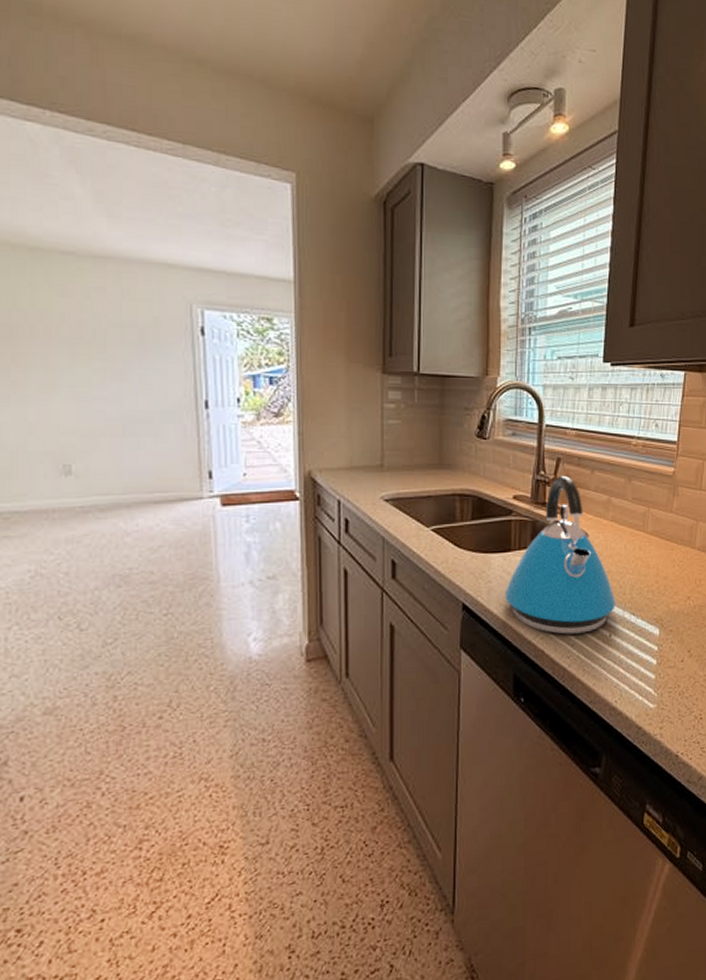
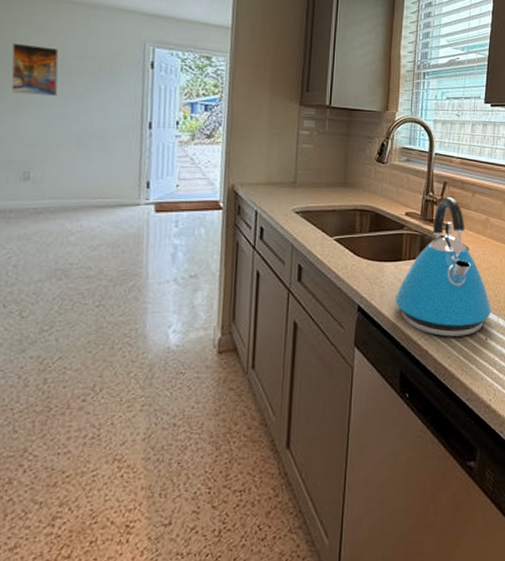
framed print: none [33,310,94,373] -> present [11,43,59,96]

